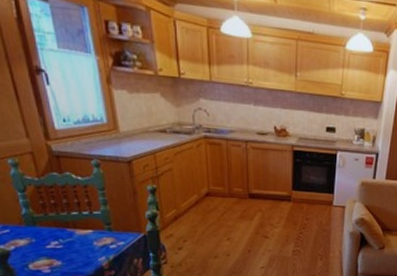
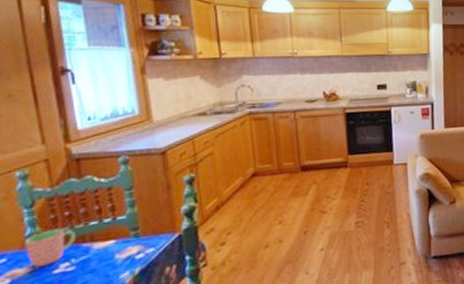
cup: none [22,212,61,241] -> present [25,229,75,267]

